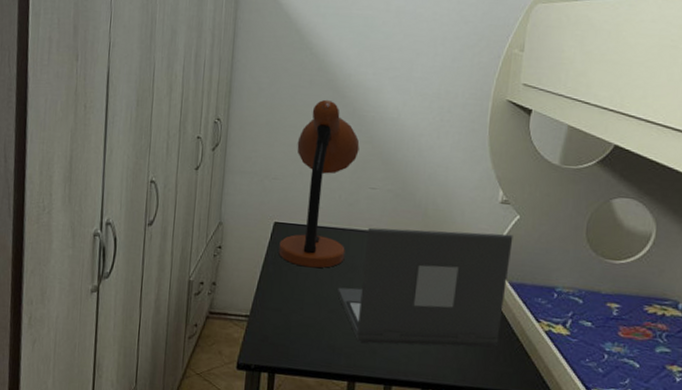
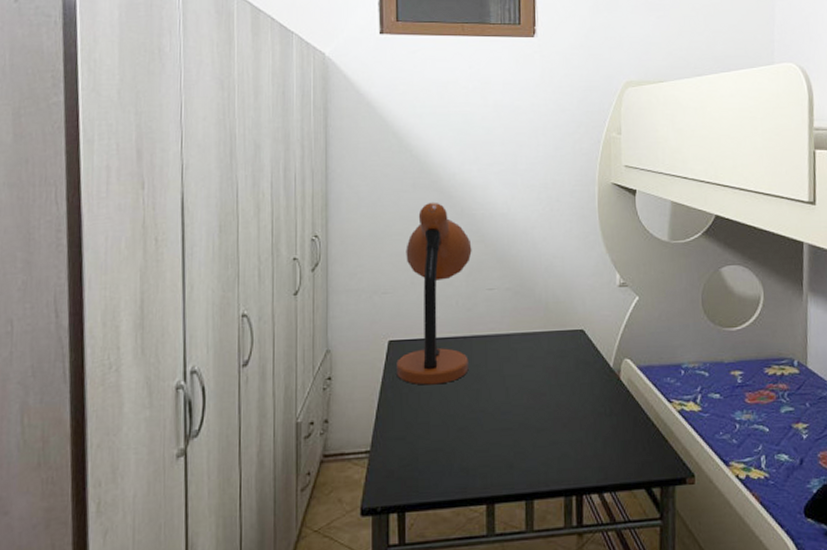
laptop: present [337,227,514,347] -> none [465,317,636,458]

